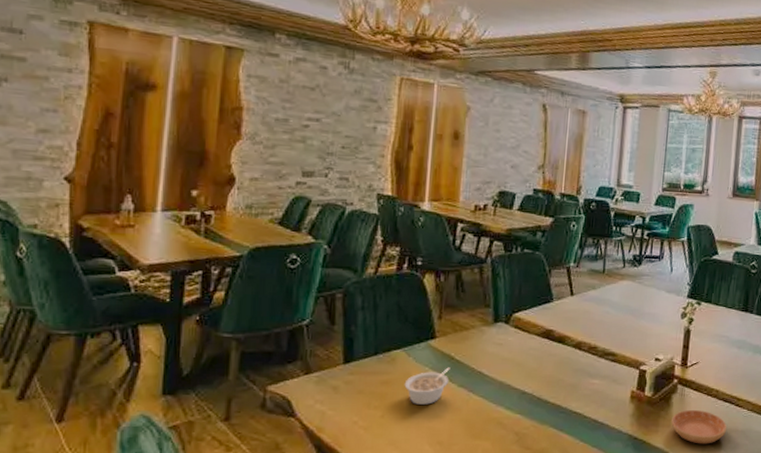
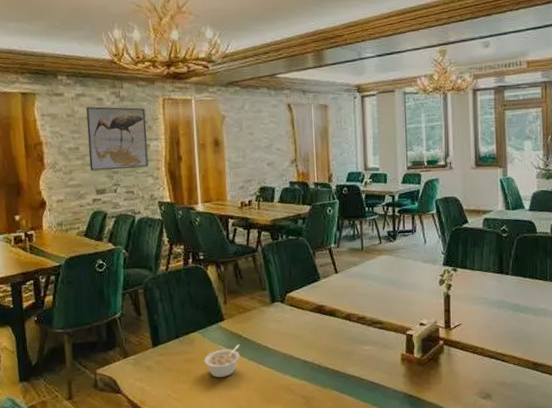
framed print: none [298,74,377,153] -> present [86,106,149,171]
saucer: present [671,409,727,444] -> none [442,367,496,398]

